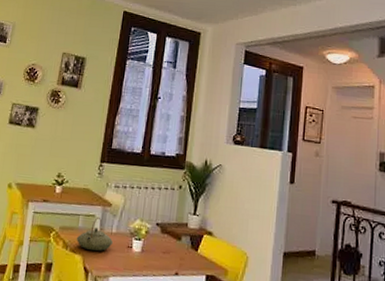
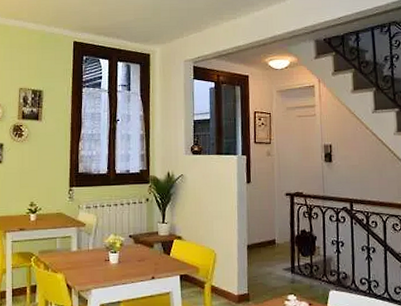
teapot: present [76,216,113,252] -> none [56,237,90,269]

